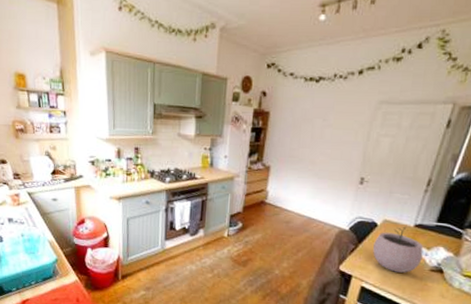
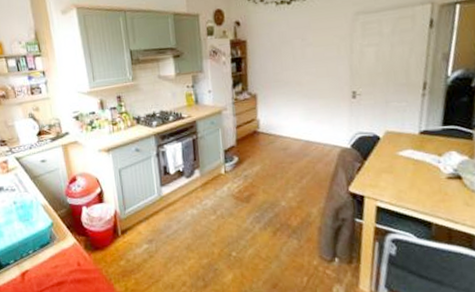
plant pot: present [373,226,423,273] -> none [380,134,436,186]

